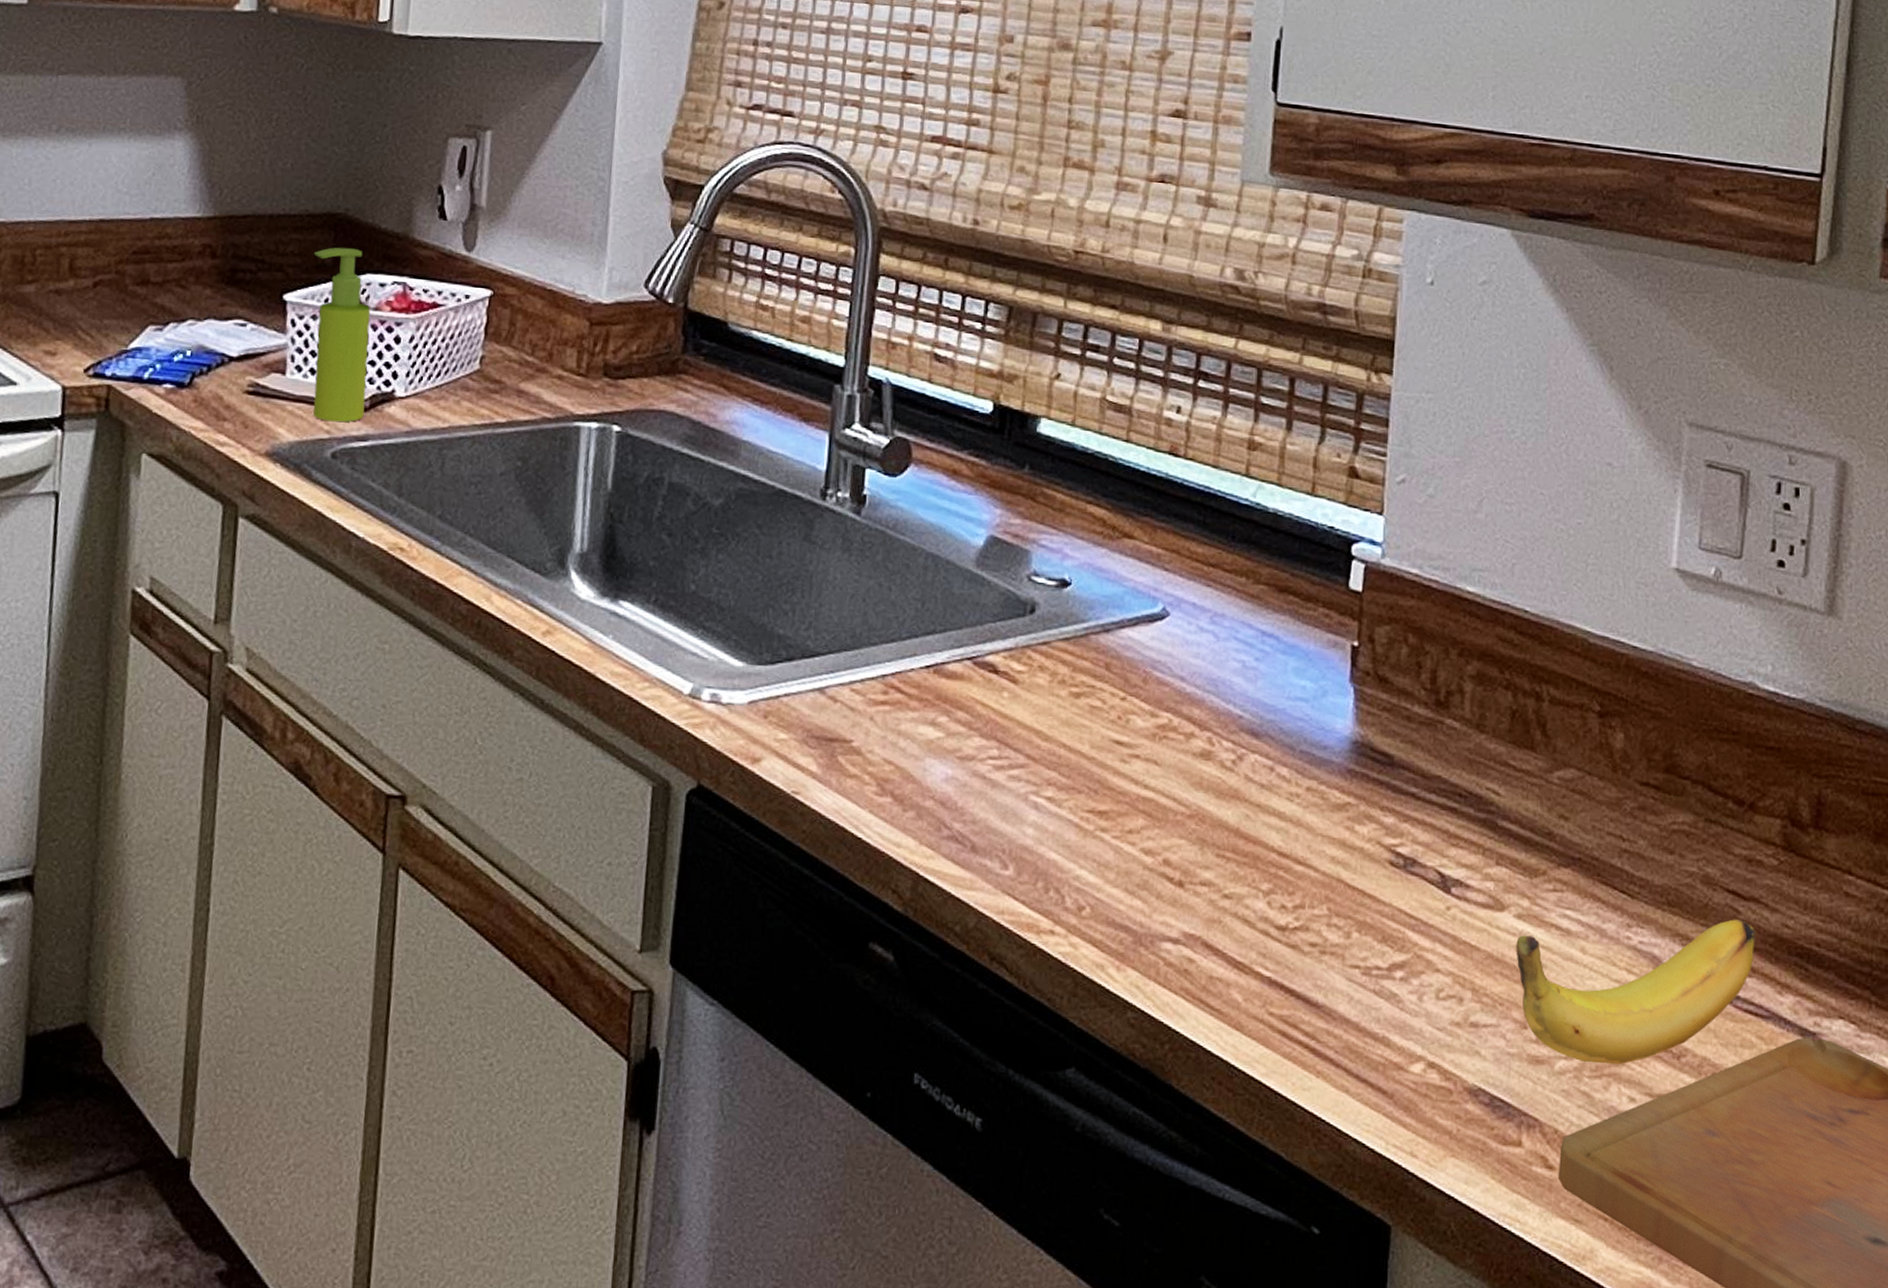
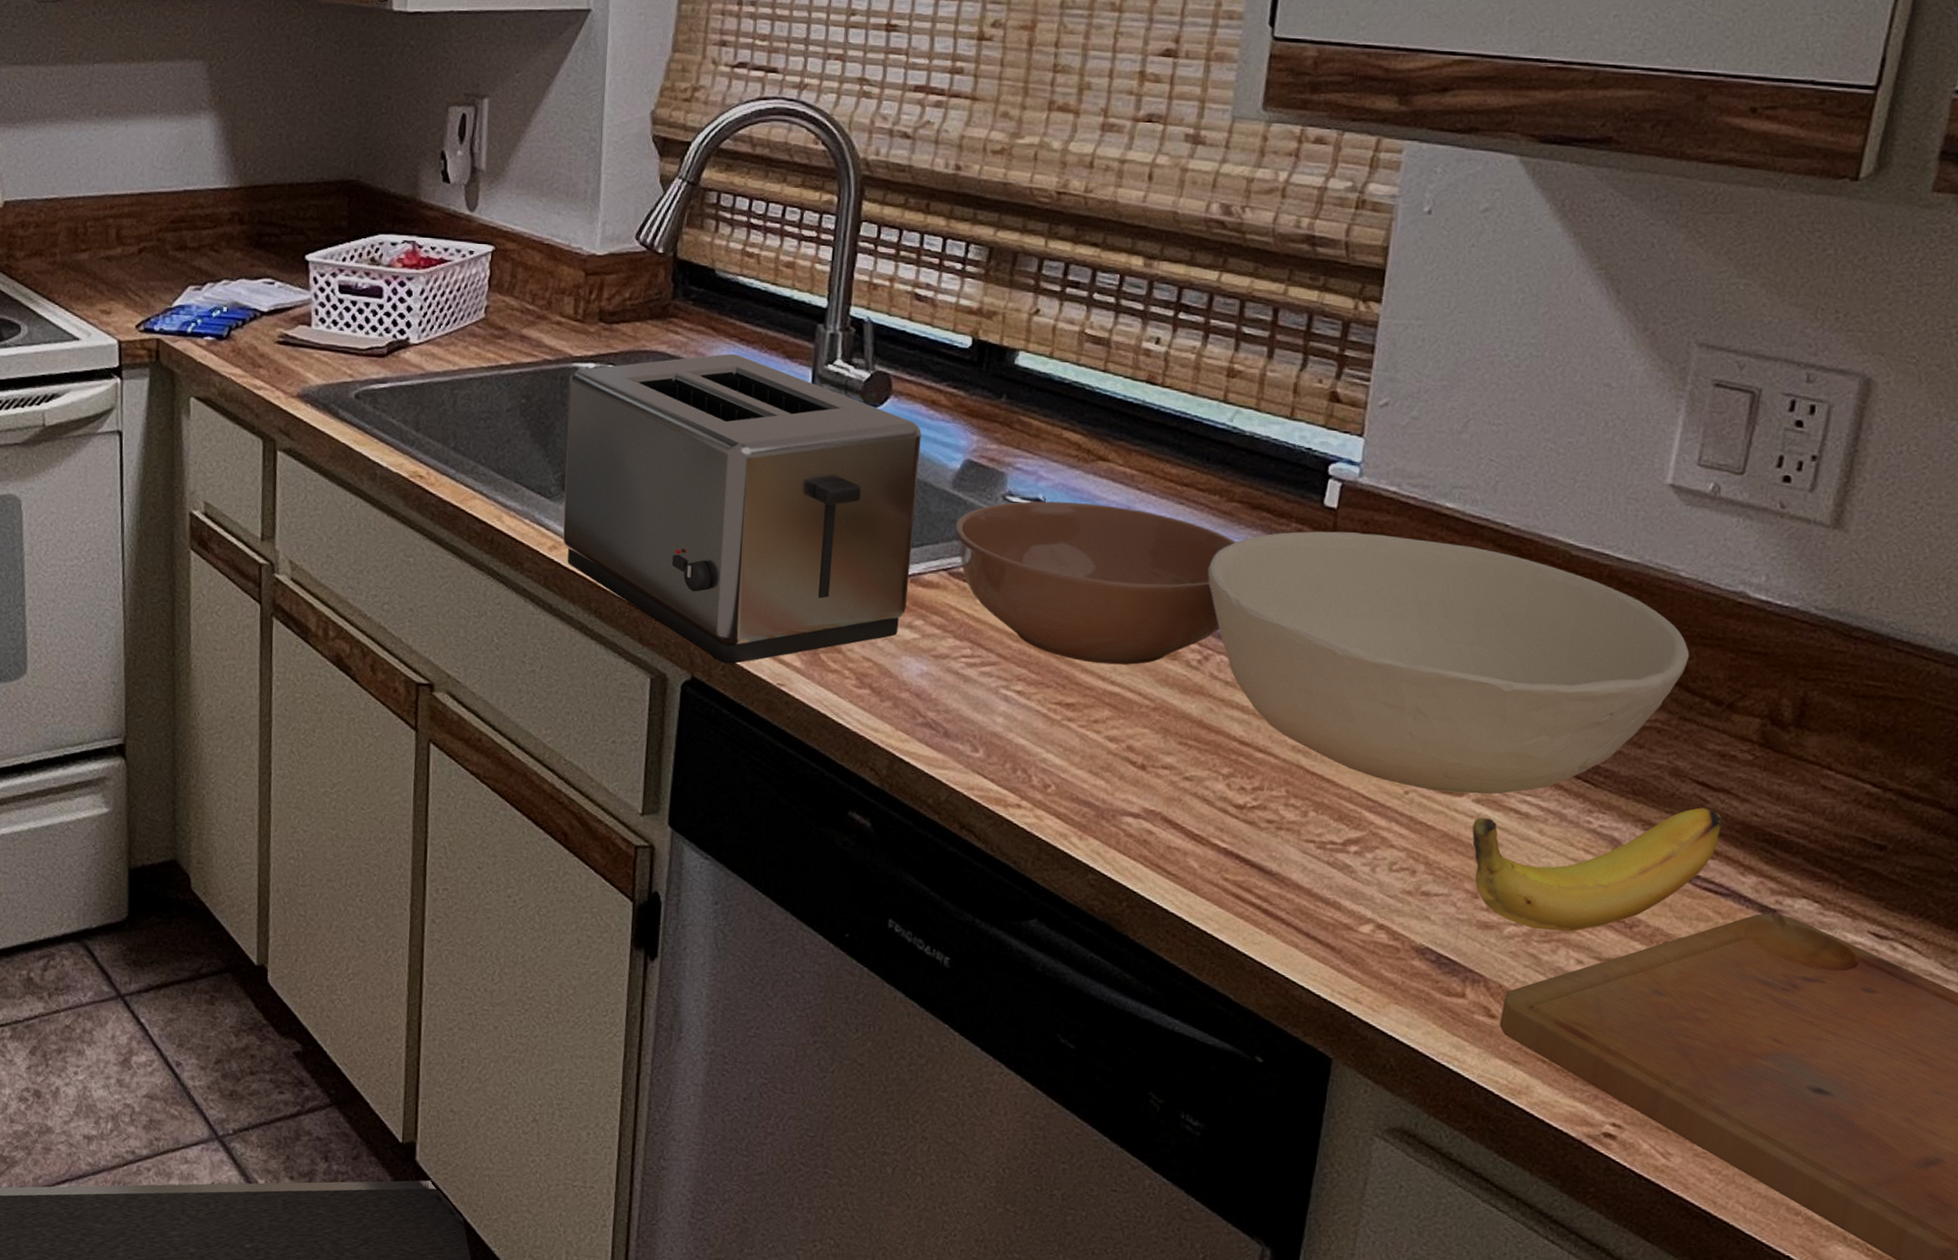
soap dispenser: present [313,247,371,423] -> none [330,211,385,367]
toaster: none [558,415,943,769] -> present [563,354,922,665]
bowl: none [979,582,1266,767] -> present [955,501,1237,665]
bowl: none [1238,616,1709,909] -> present [1208,531,1690,794]

